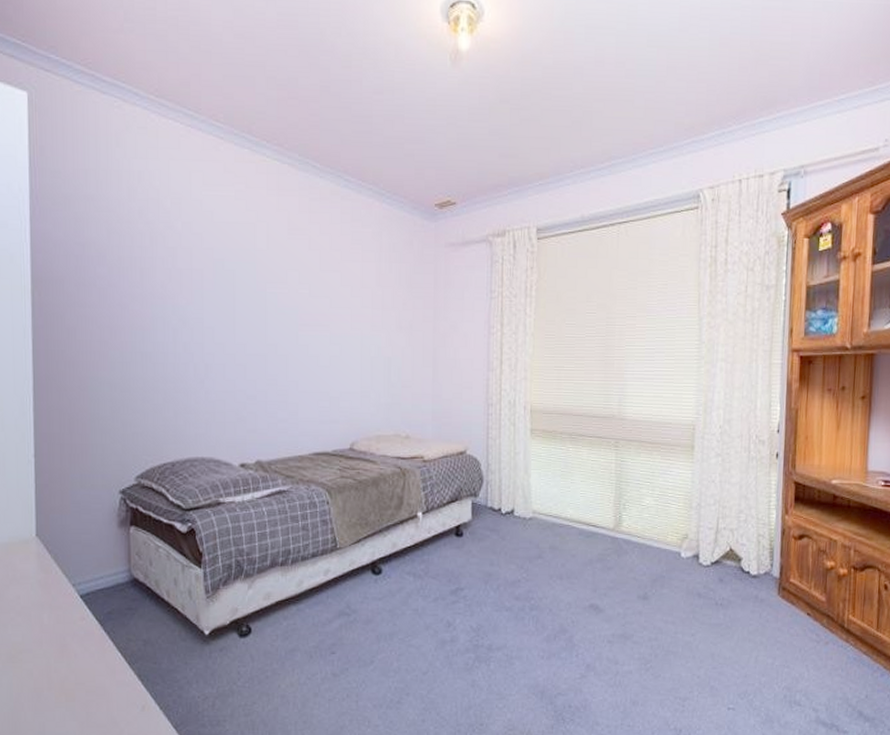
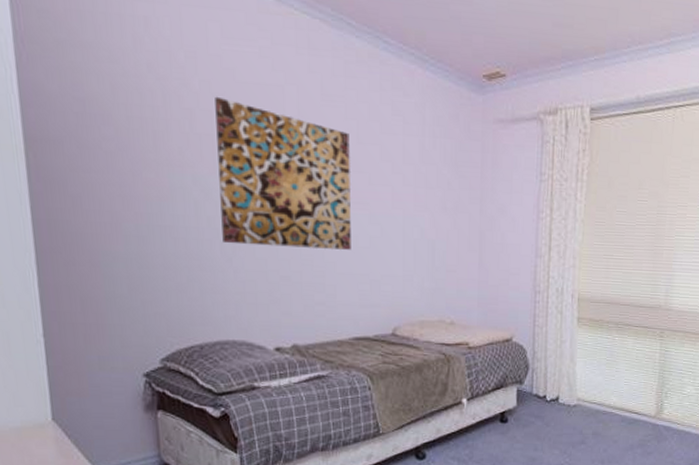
wall art: none [195,235,313,370] -> present [215,96,351,251]

